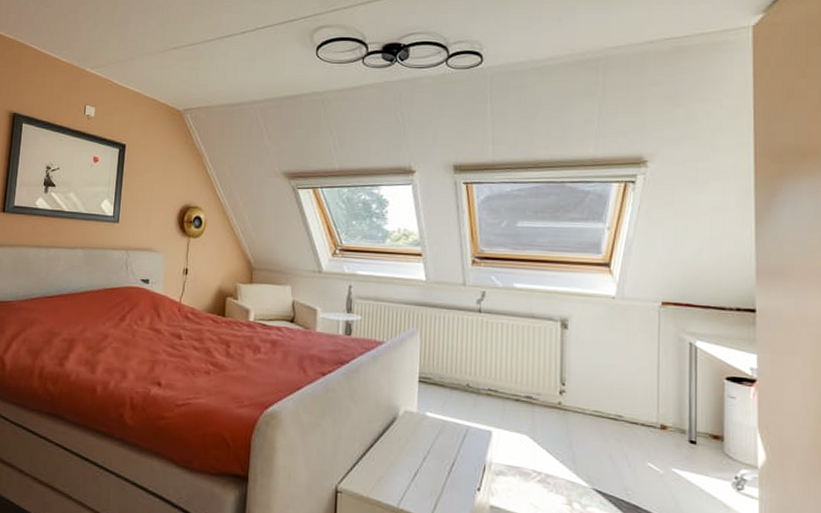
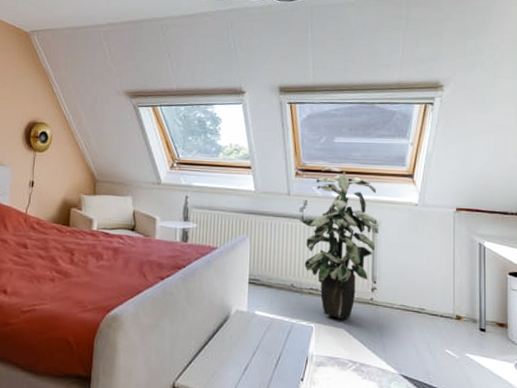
indoor plant: none [477,254,567,424] -> present [300,166,378,319]

